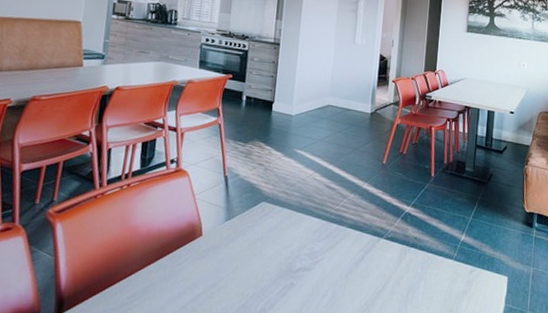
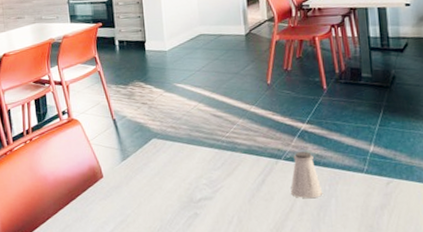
saltshaker: none [386,233,415,279] -> present [291,151,323,199]

